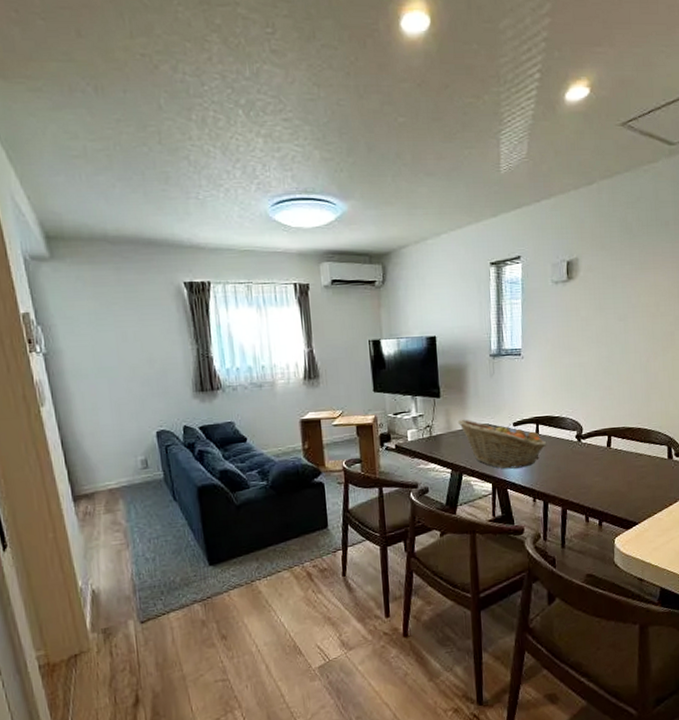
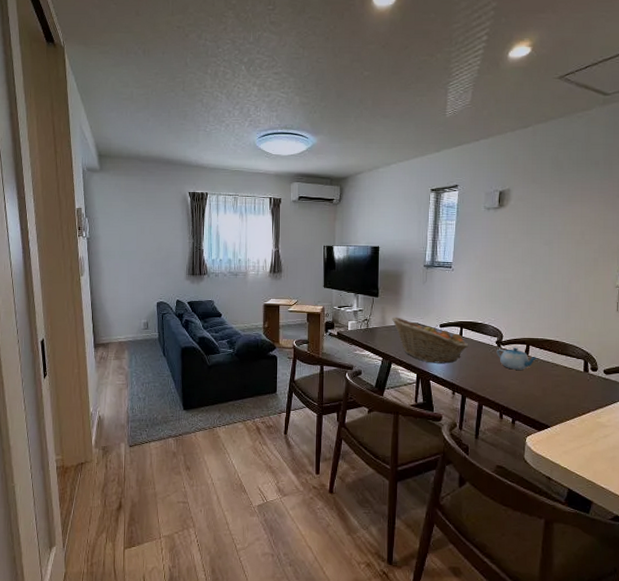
teapot: none [577,440,620,466] -> present [497,348,537,370]

